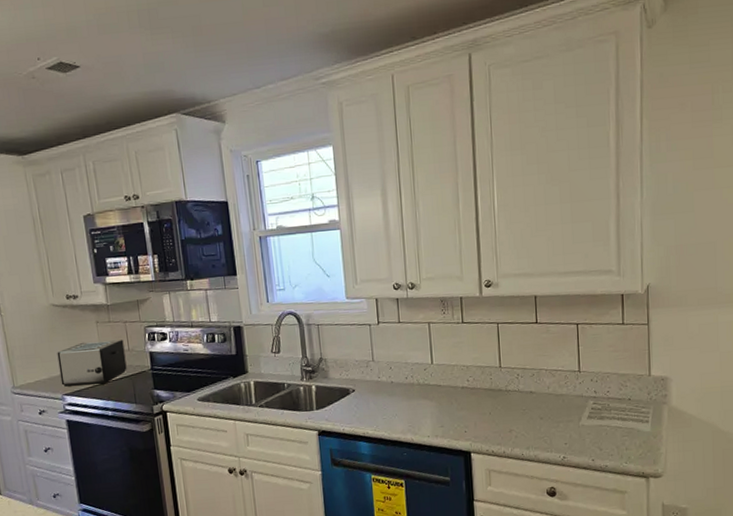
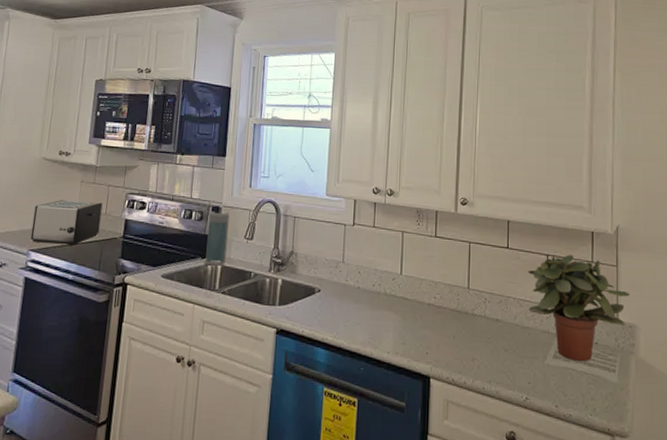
soap dispenser: none [231,329,257,384] -> present [204,210,230,266]
potted plant: none [558,320,663,418] -> present [527,255,631,361]

